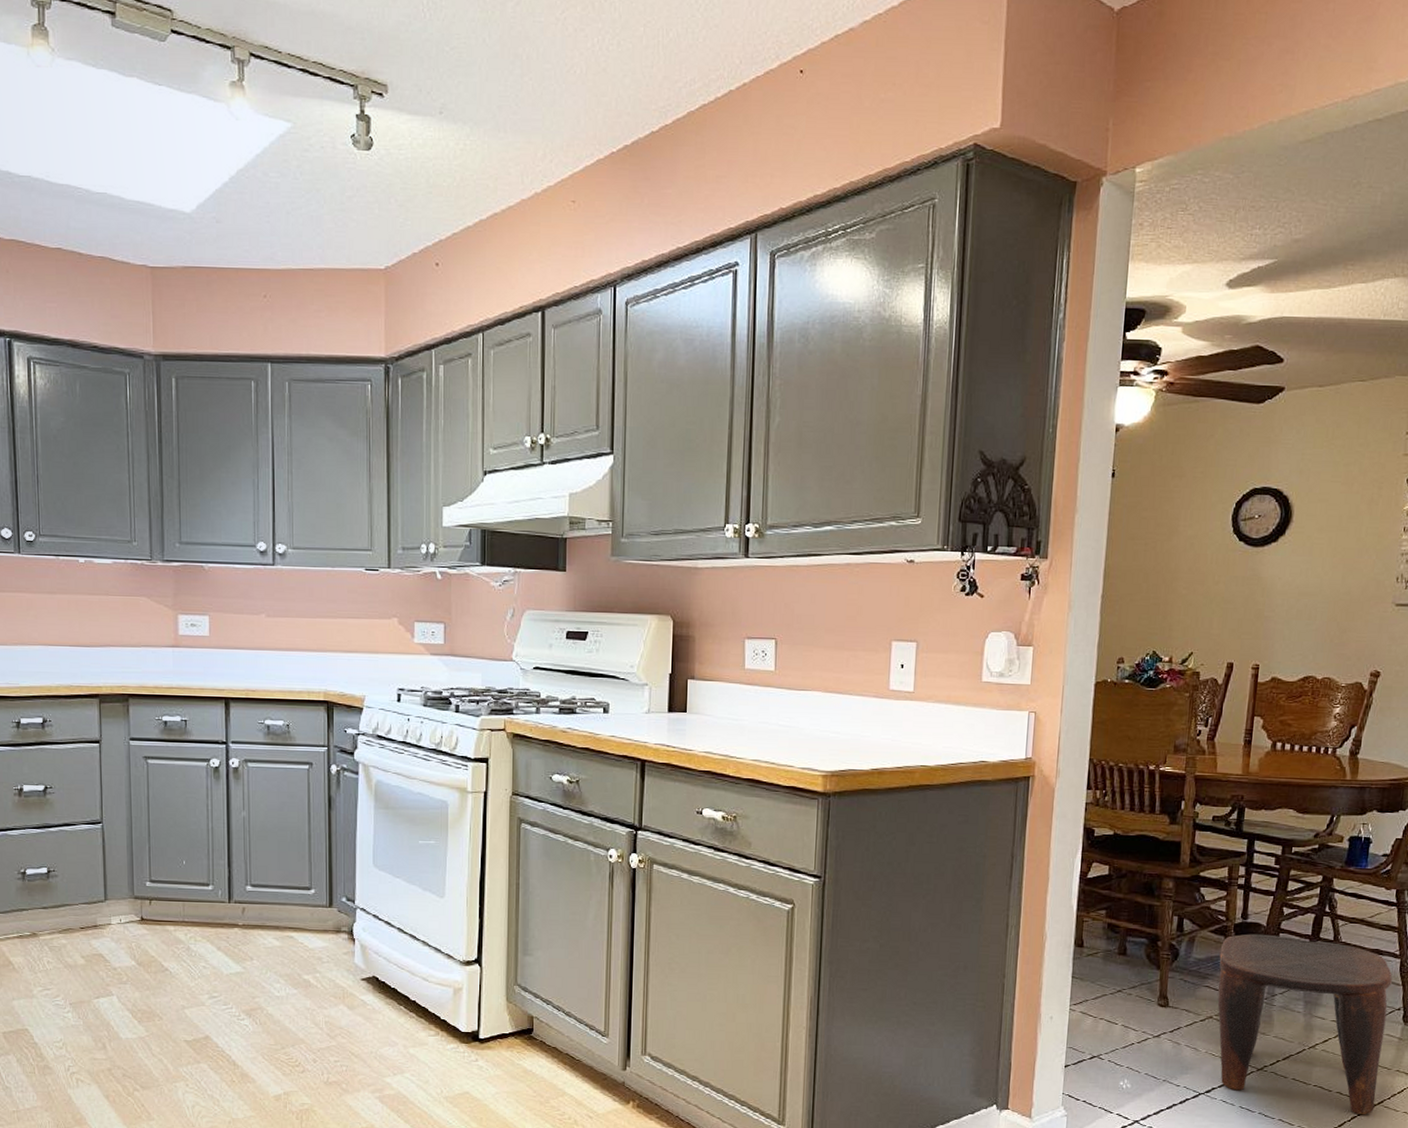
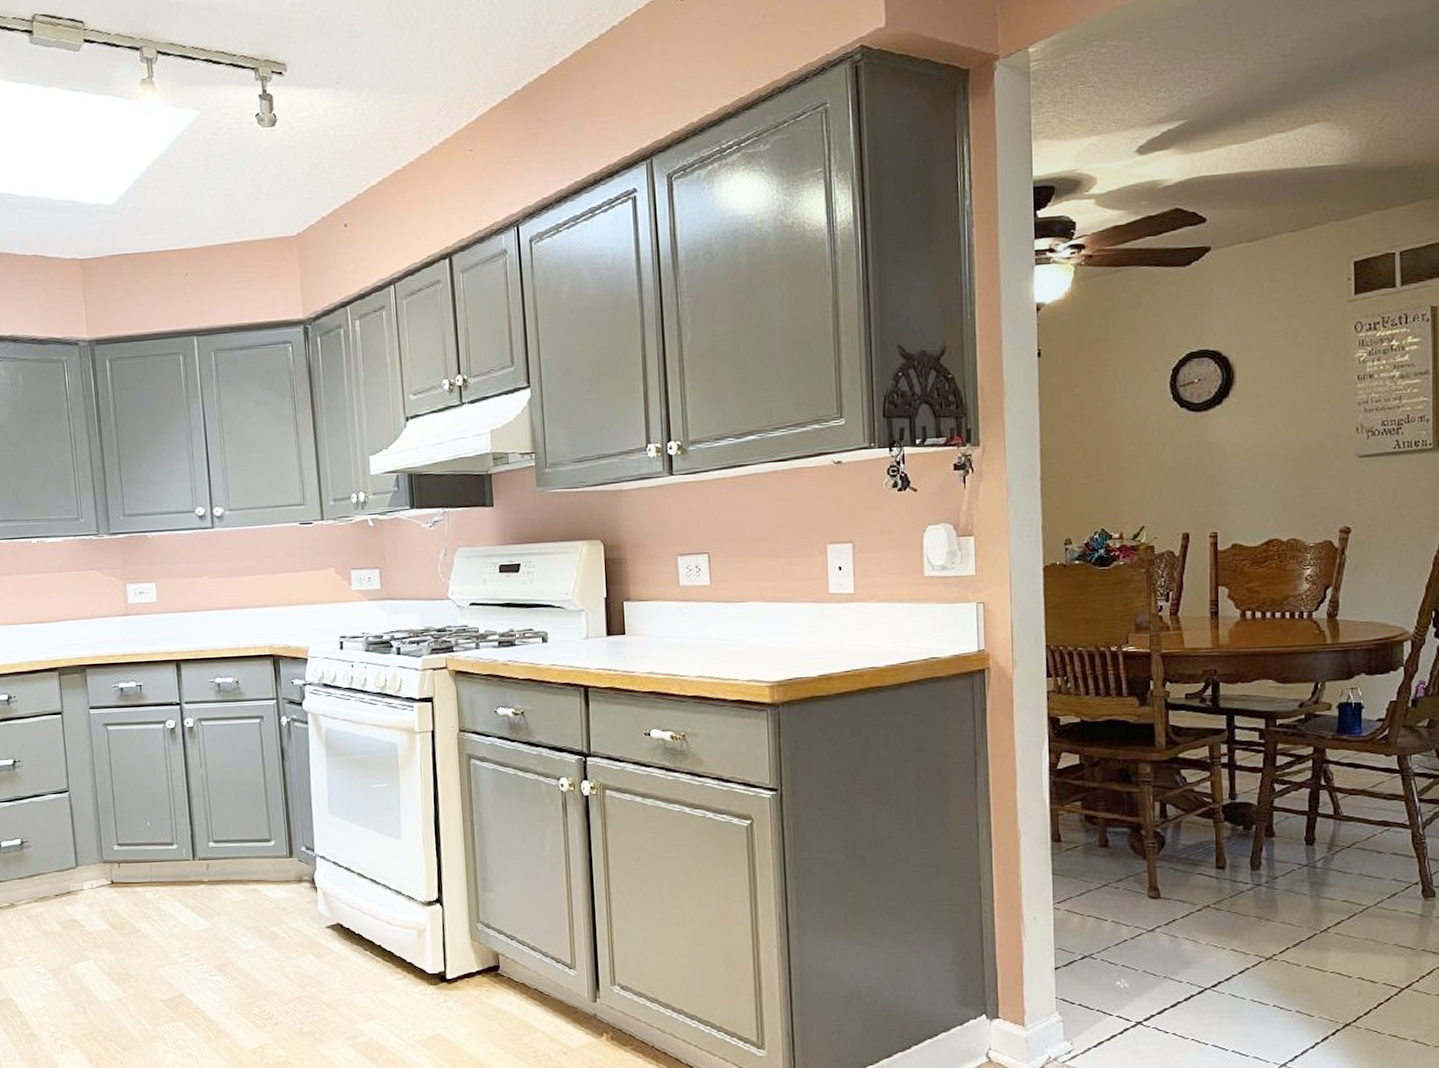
stool: present [1217,934,1393,1115] -> none [1210,813,1406,1001]

